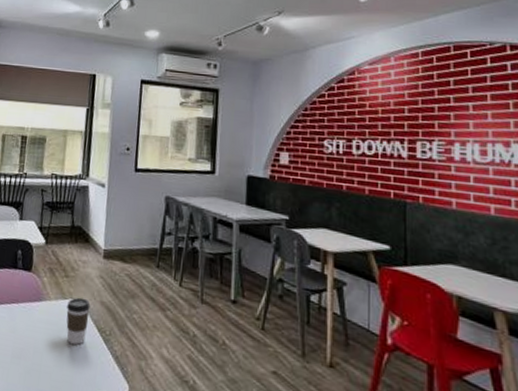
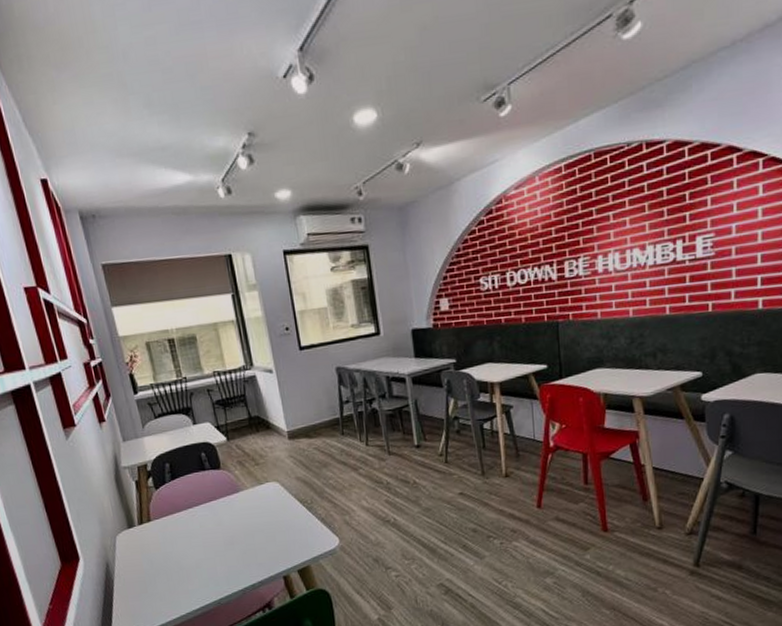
coffee cup: present [66,297,91,345] -> none [264,478,290,520]

